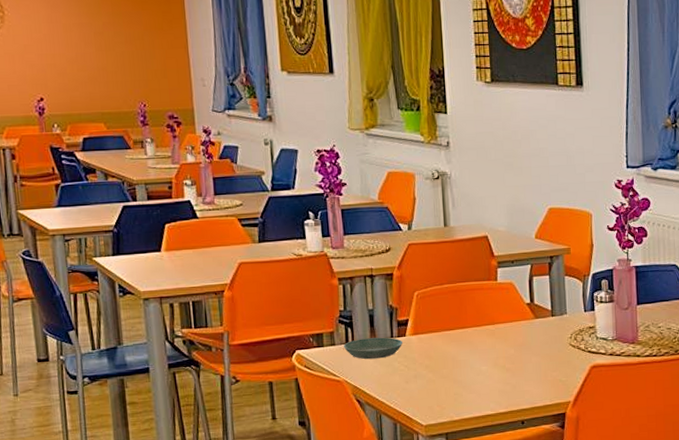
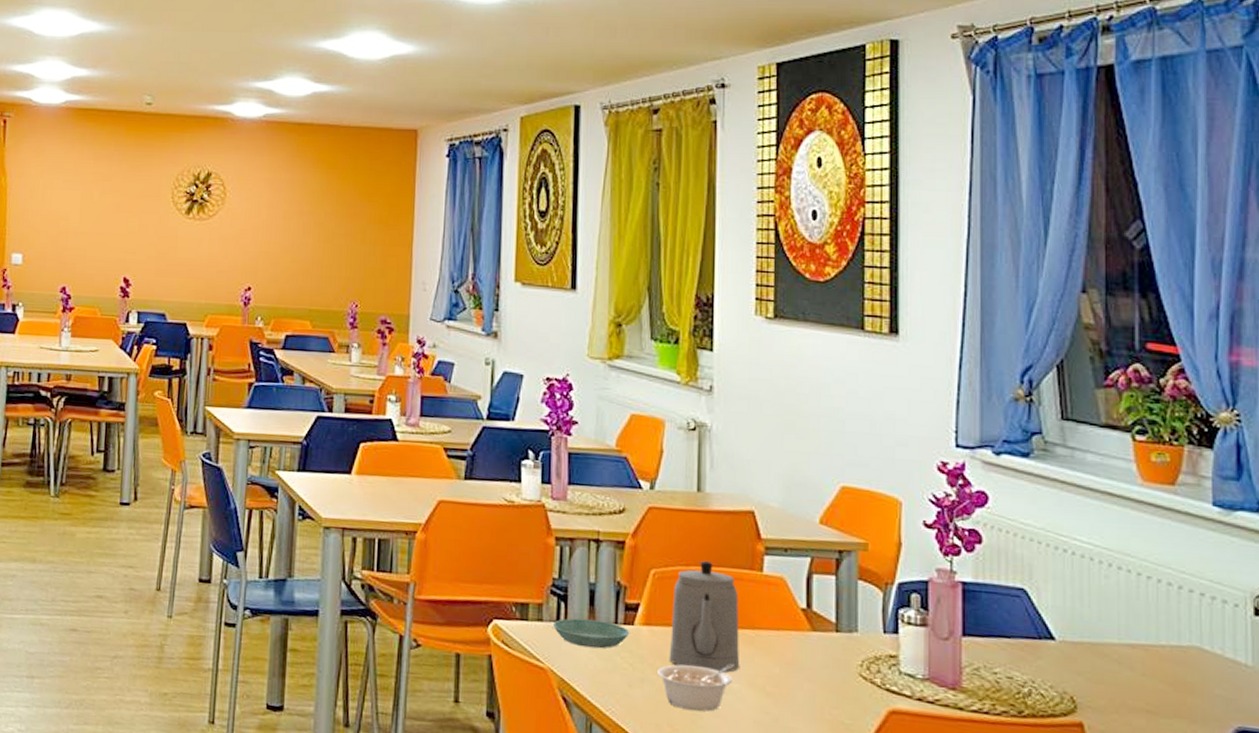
legume: none [425,353,482,392] -> present [656,664,734,712]
teapot: none [433,279,486,361] -> present [669,561,740,673]

